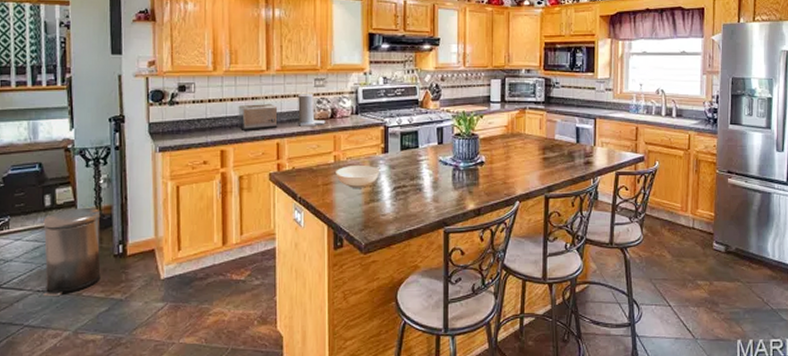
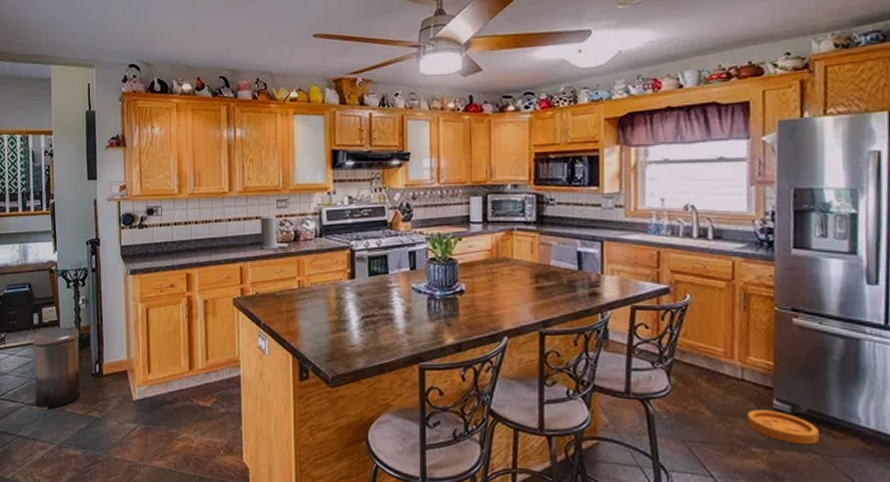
toaster: present [238,104,278,132] -> none [202,227,241,255]
bowl: present [336,166,379,188] -> none [300,292,346,316]
pet bowl: none [695,251,742,276] -> present [746,410,819,446]

